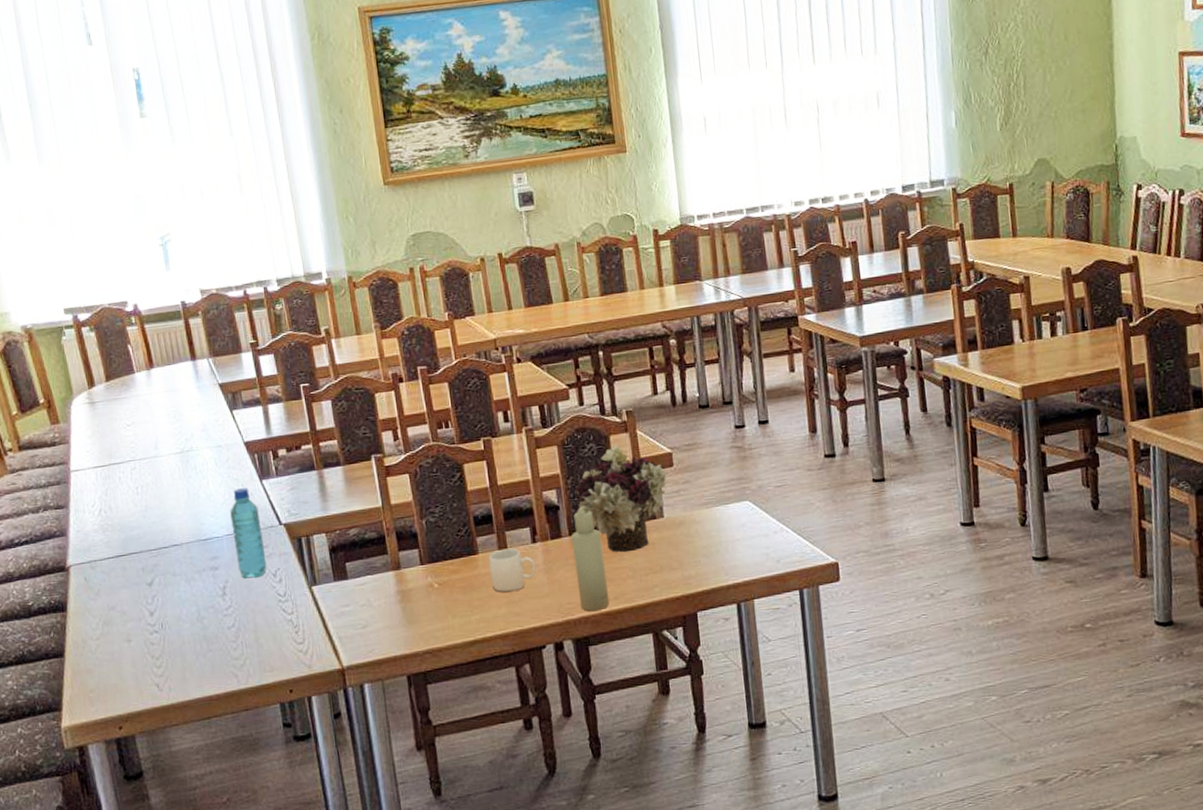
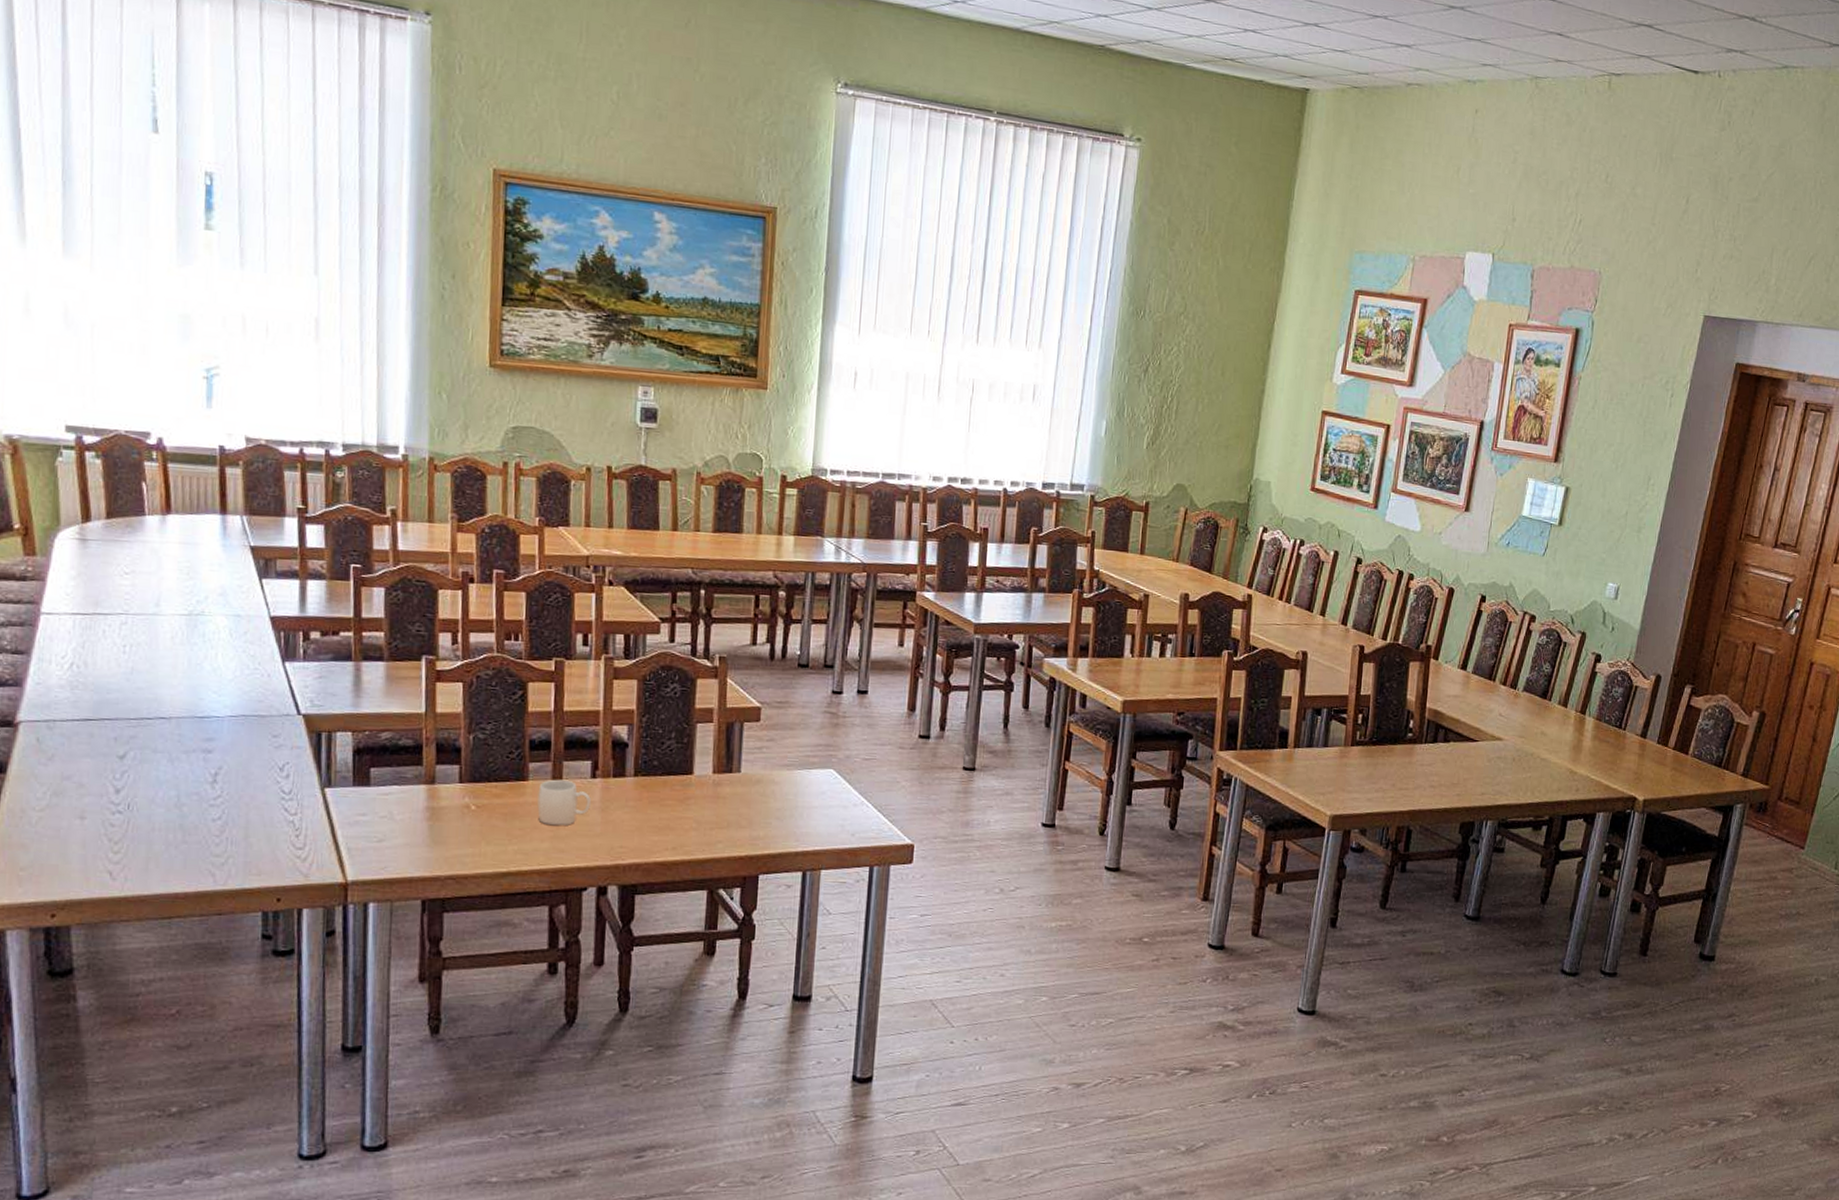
water bottle: present [230,488,267,579] -> none [237,666,275,769]
bottle: present [572,506,610,612] -> none [634,747,670,859]
flower arrangement: present [575,445,667,552] -> none [648,689,751,802]

